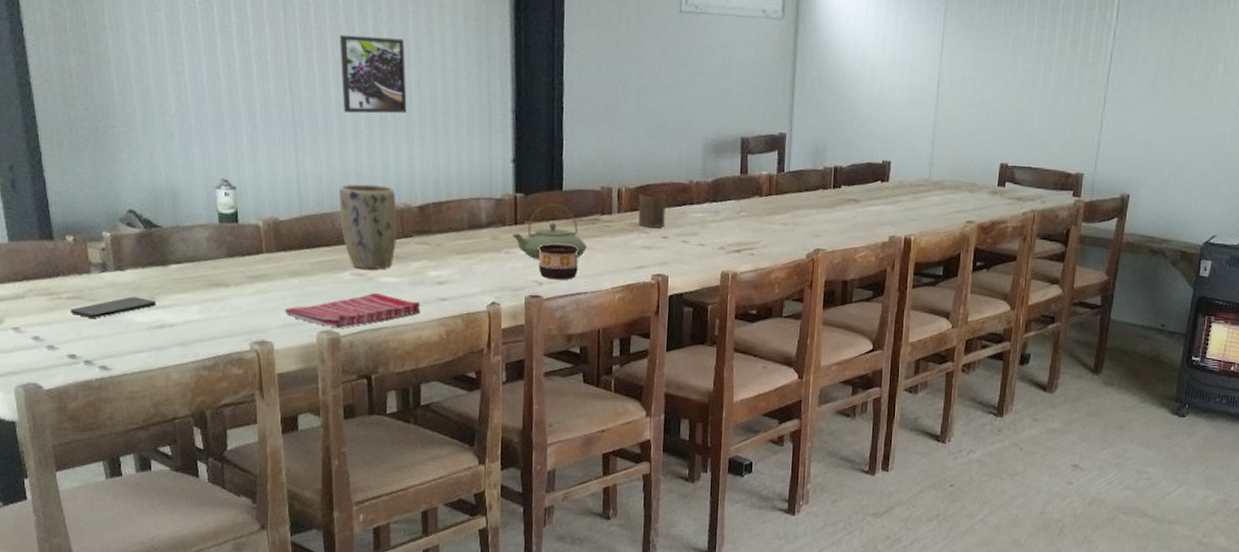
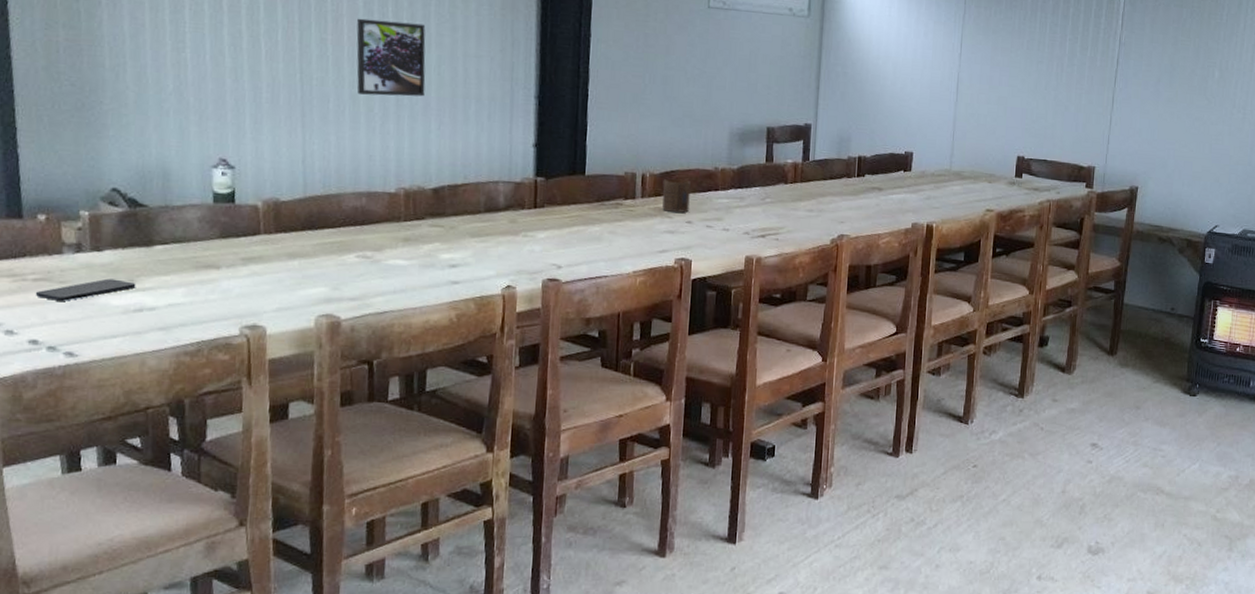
dish towel: present [284,293,421,329] -> none [280,276,431,313]
plant pot: present [339,184,397,270] -> none [347,165,410,252]
teapot: present [512,203,588,259] -> none [531,187,610,243]
cup: present [539,243,578,280] -> none [558,227,599,264]

